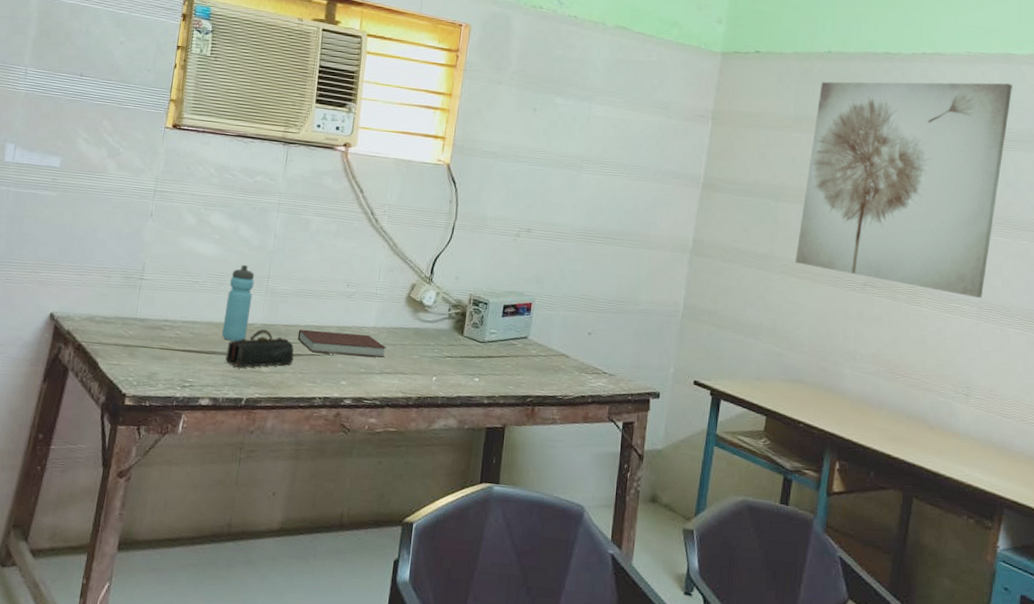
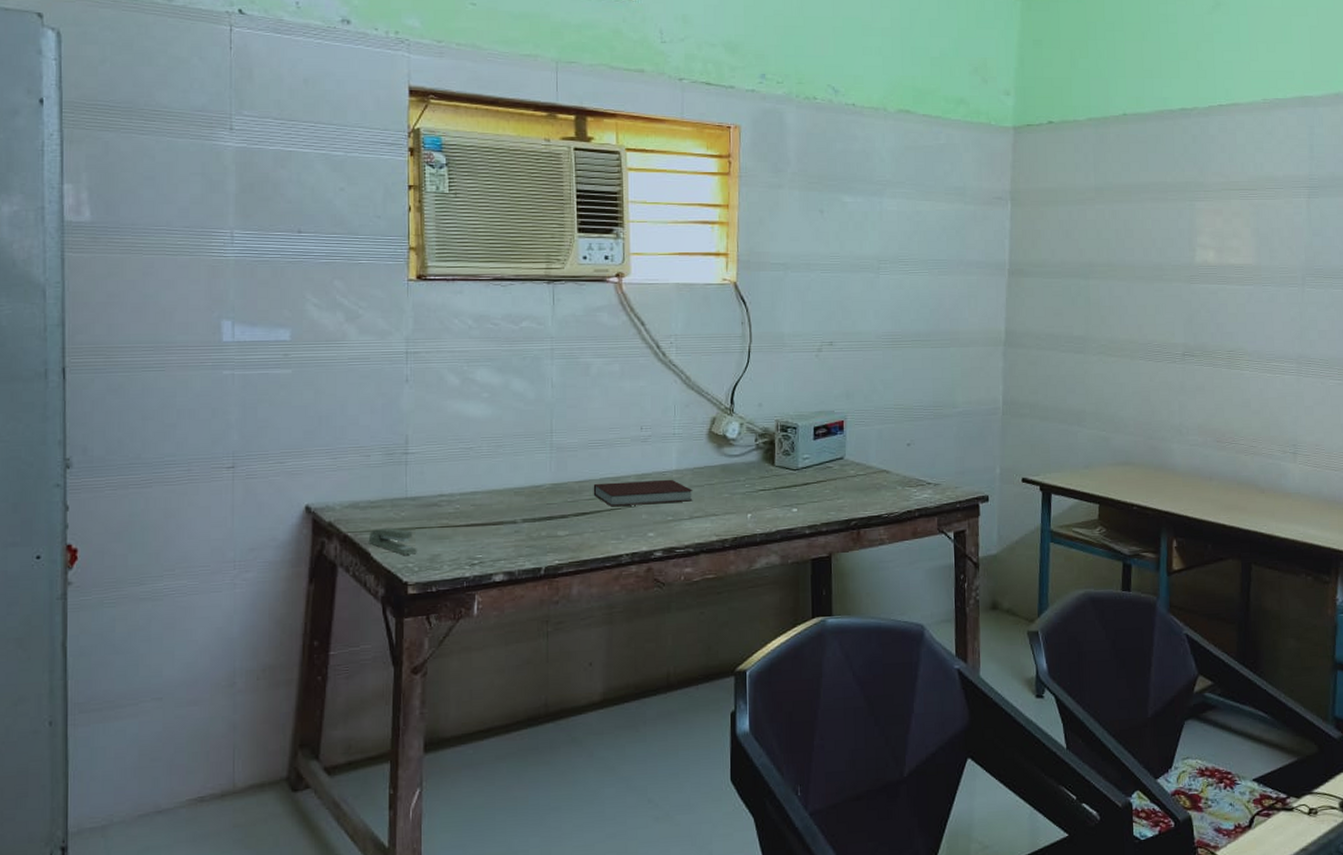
stapler: none [98,342,138,370] -> present [368,527,417,555]
water bottle: present [221,264,254,342] -> none [507,421,537,507]
pencil case: present [225,329,294,368] -> none [515,490,592,535]
wall art: present [795,81,1012,299] -> none [1111,128,1311,354]

